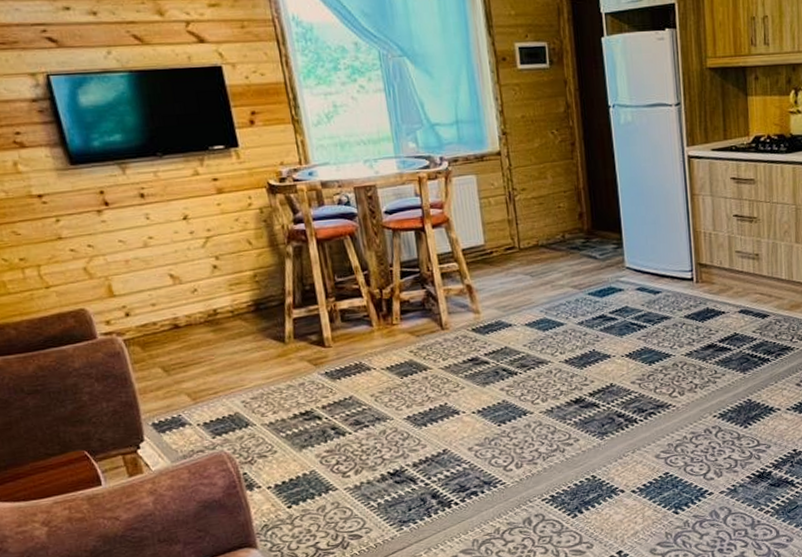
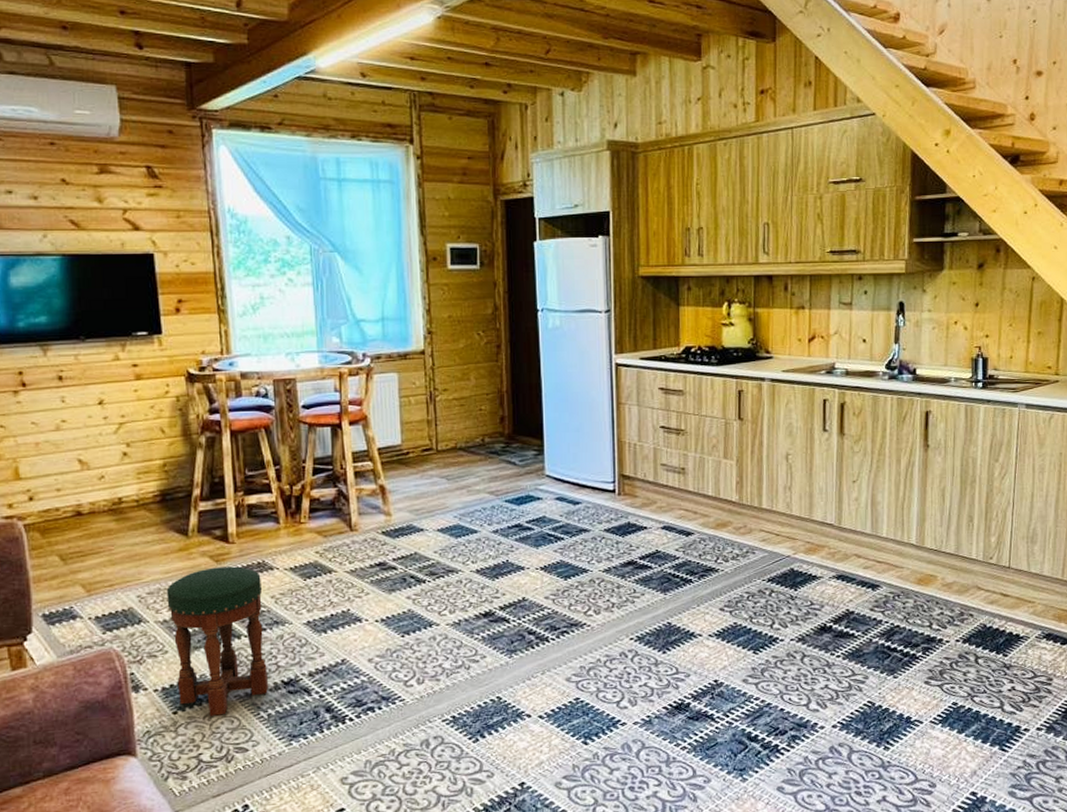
stool: none [269,368,377,508] -> present [166,566,269,716]

